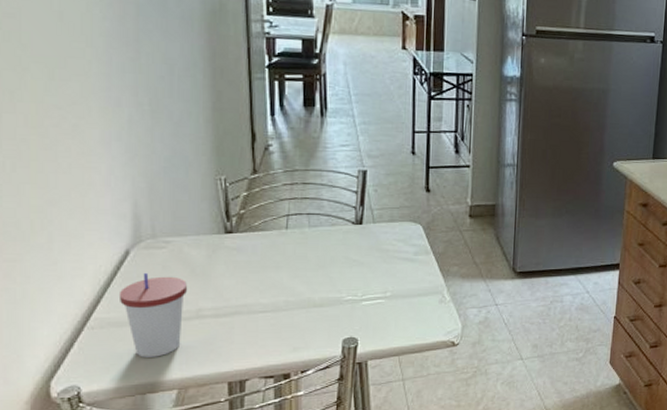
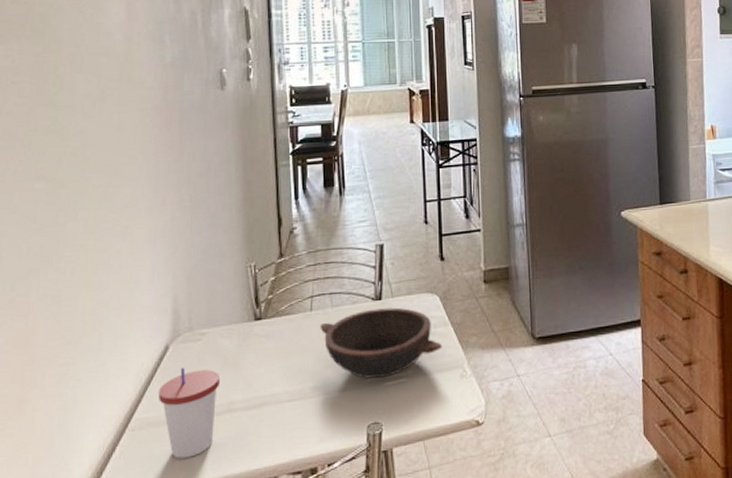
bowl: none [296,232,422,297] -> present [320,307,442,379]

